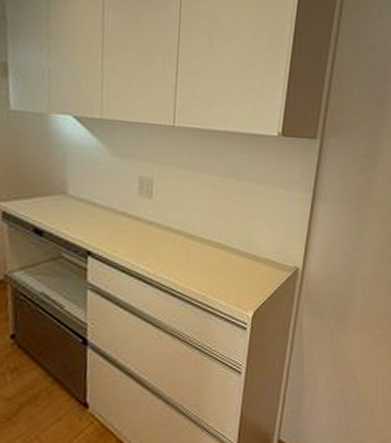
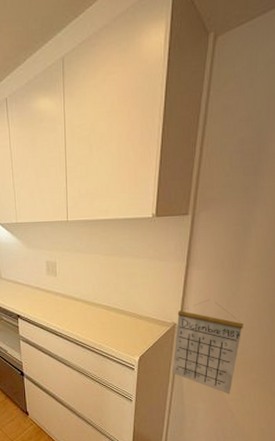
calendar: none [291,239,369,356] -> present [172,299,243,394]

